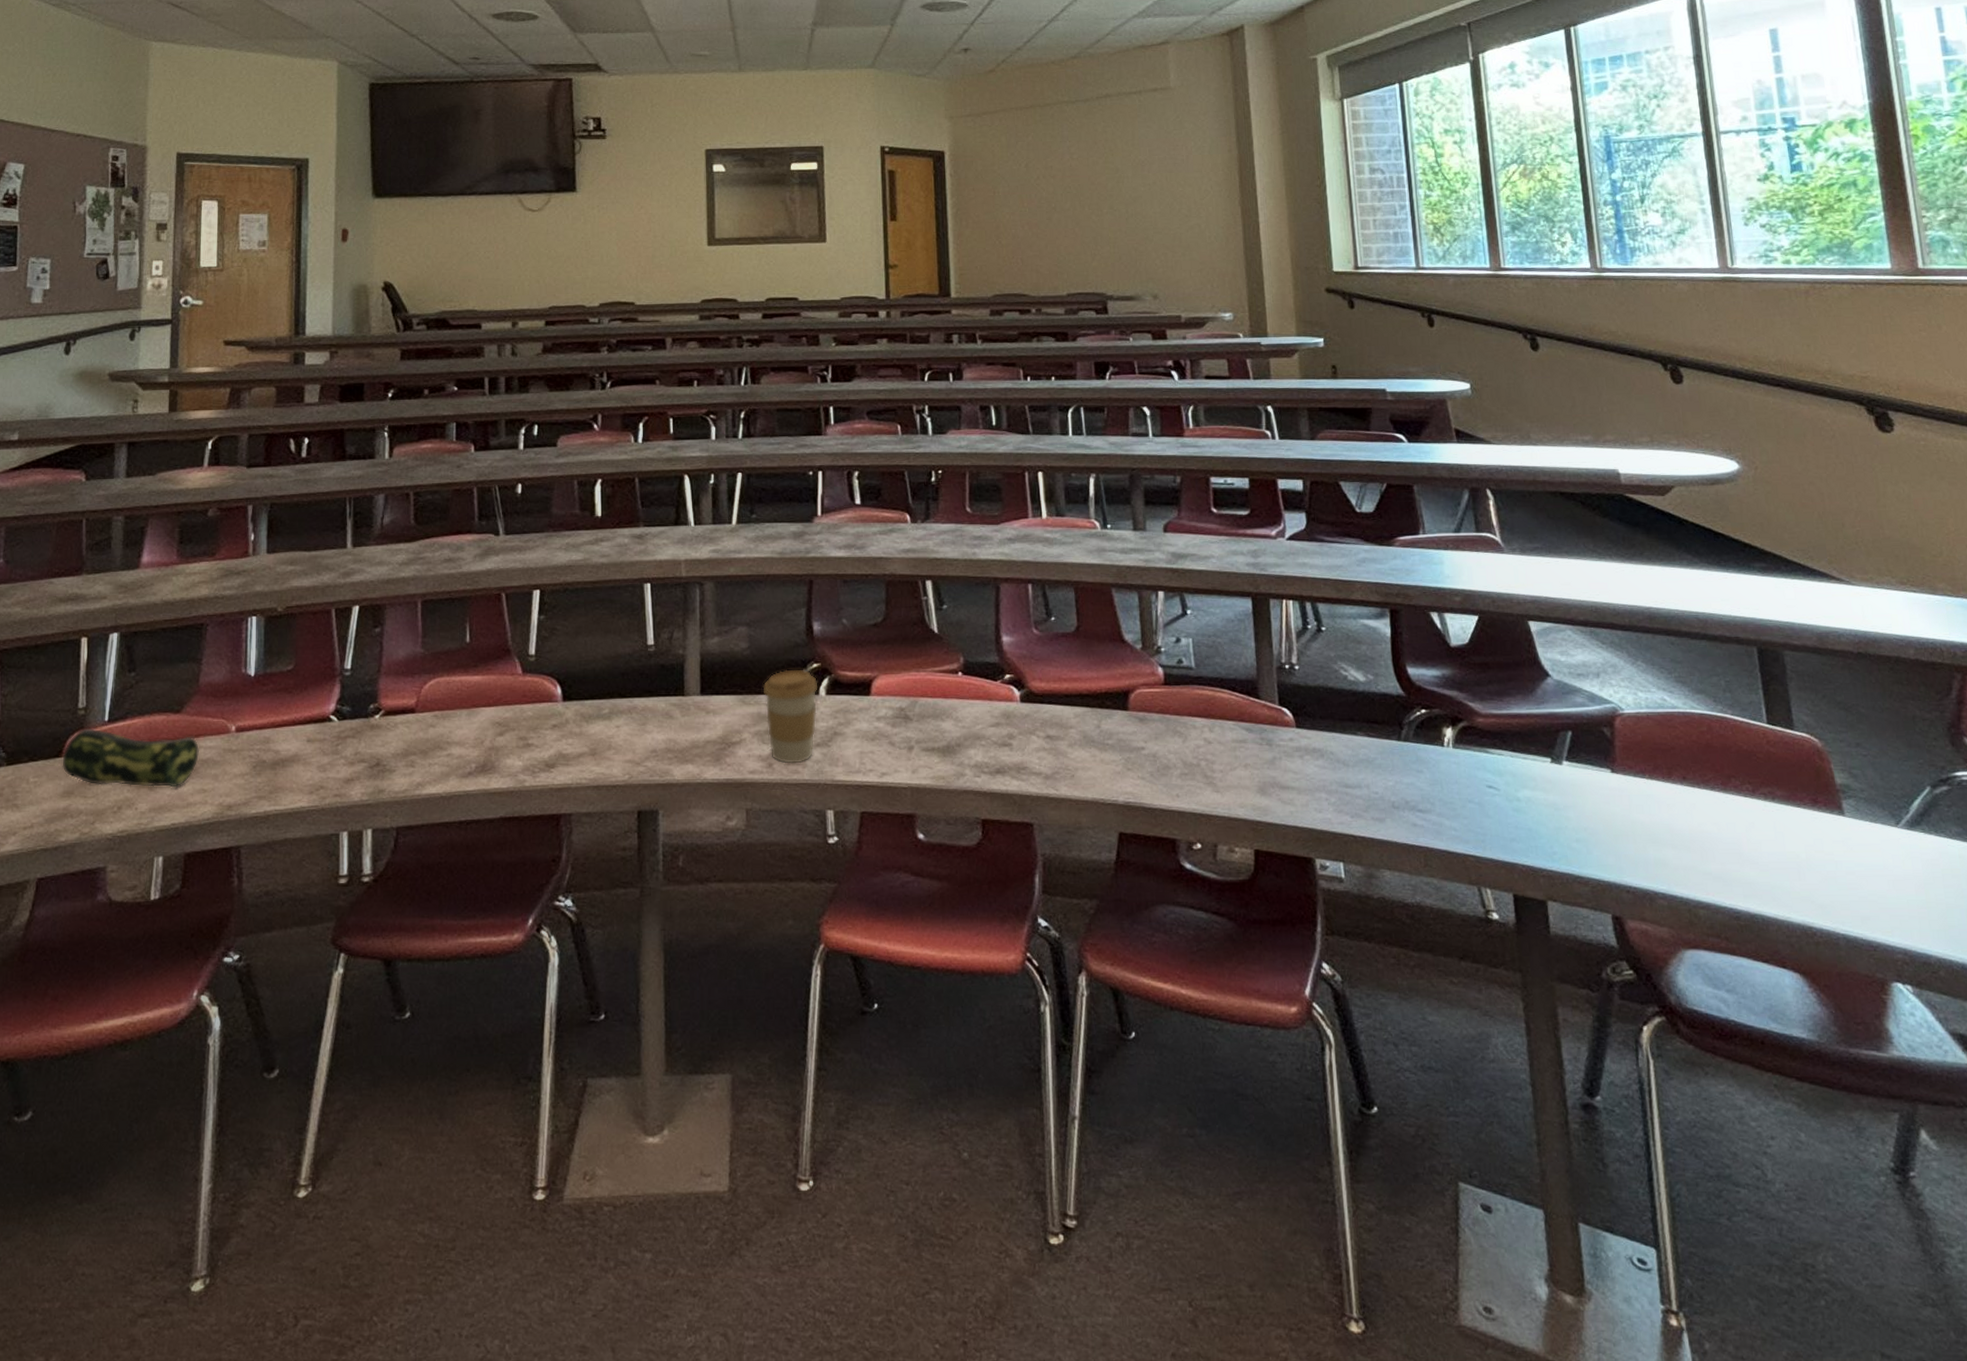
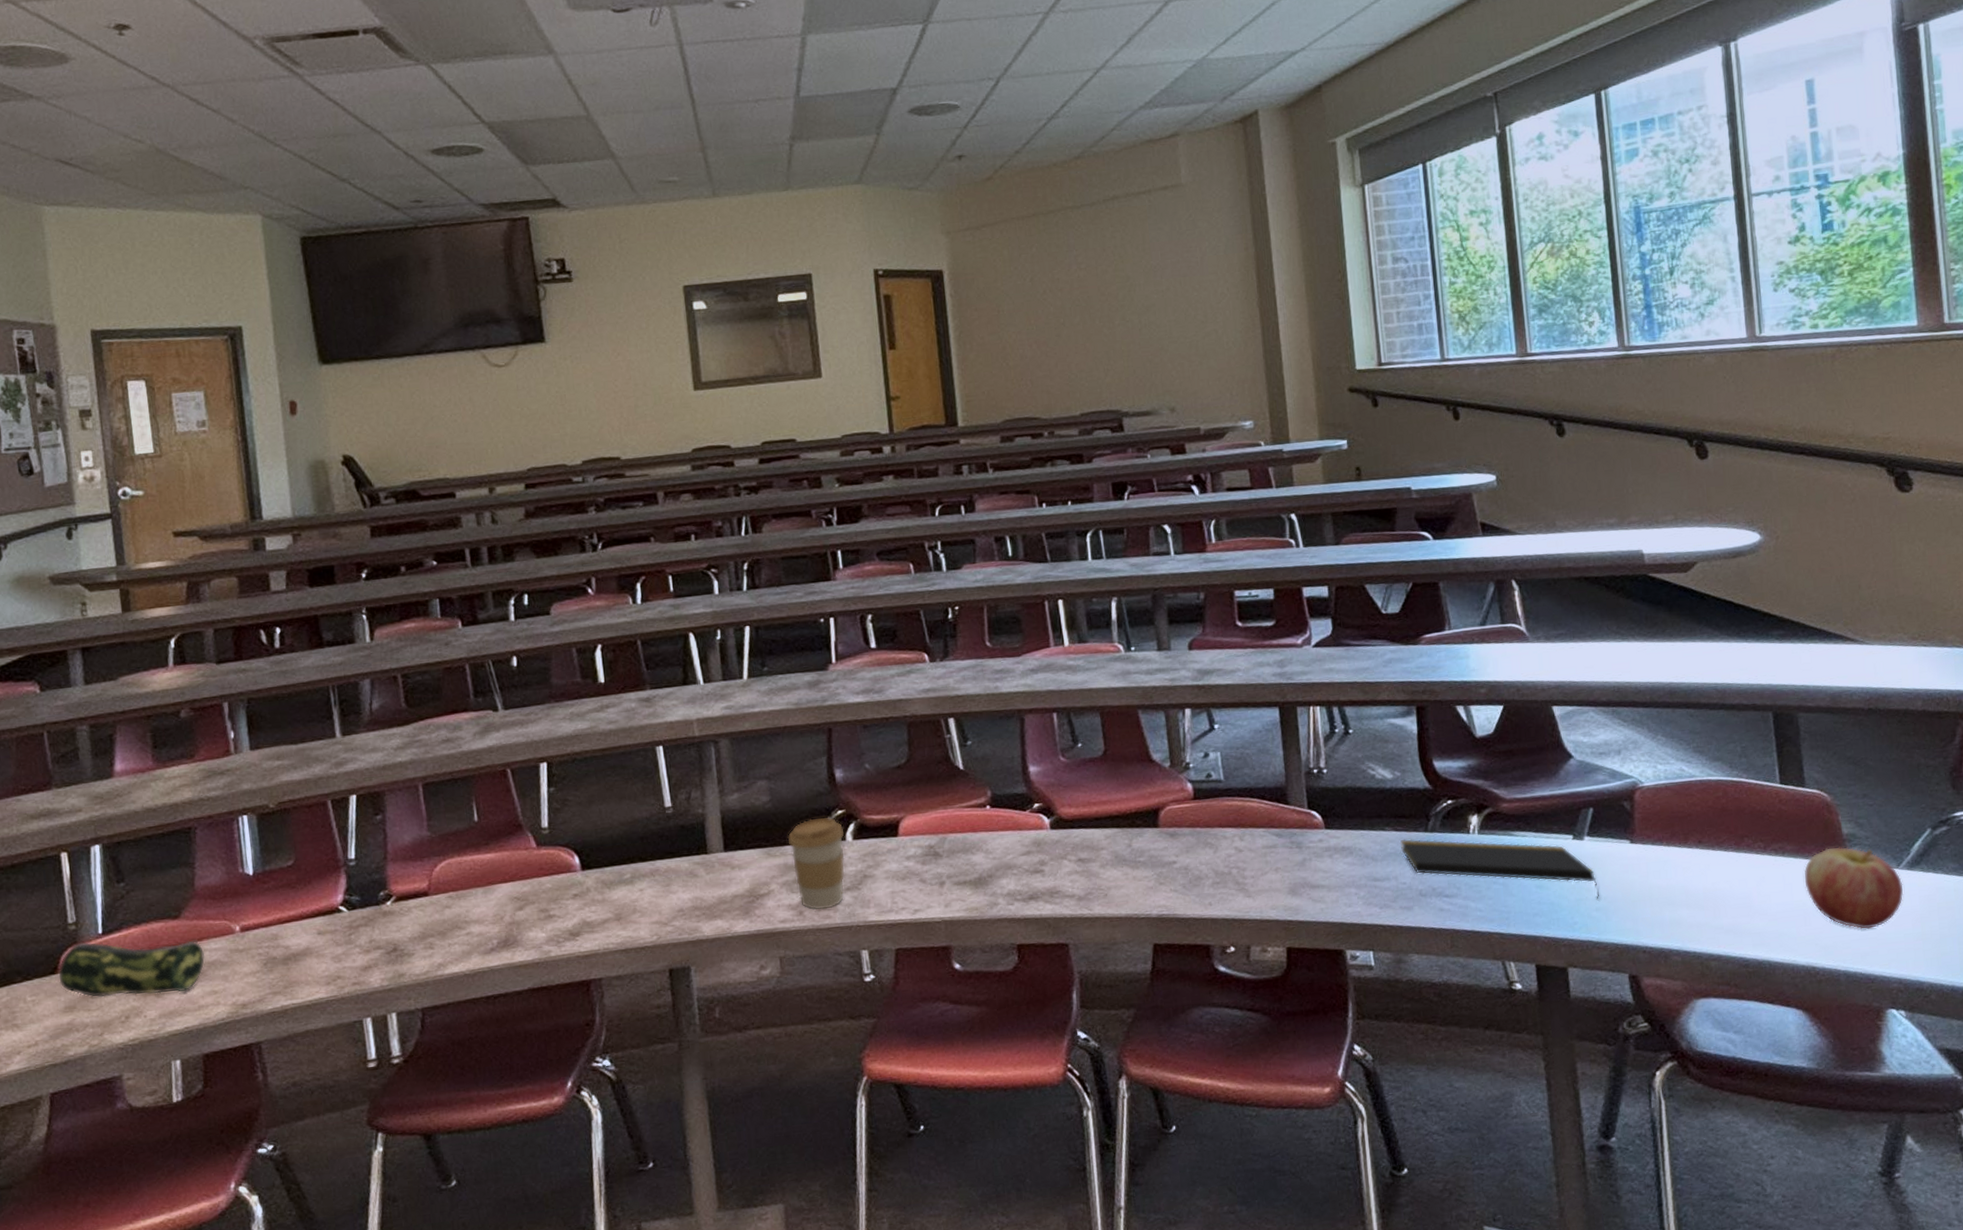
notepad: none [1372,745,1579,829] -> present [1399,839,1599,899]
apple: none [1796,797,1905,890] -> present [1804,846,1904,929]

